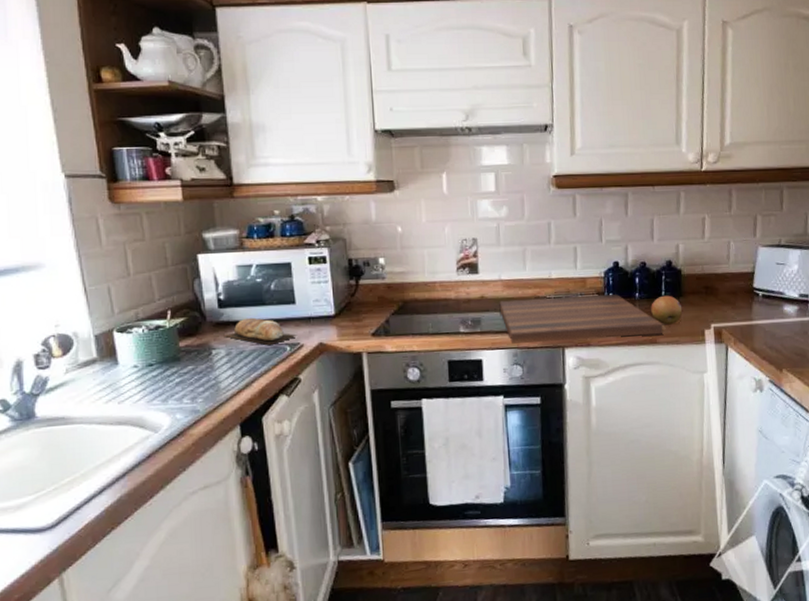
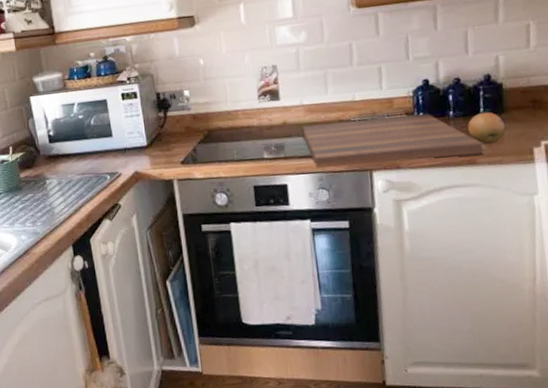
bread loaf: present [223,317,296,346] -> none [54,150,115,175]

